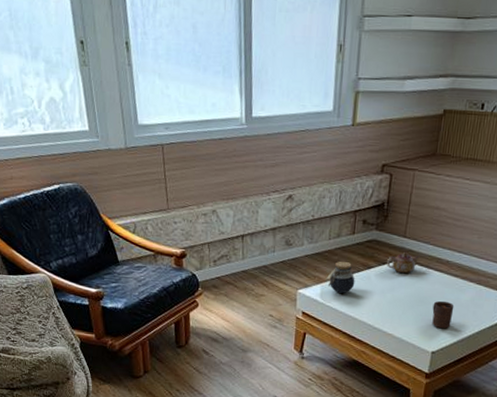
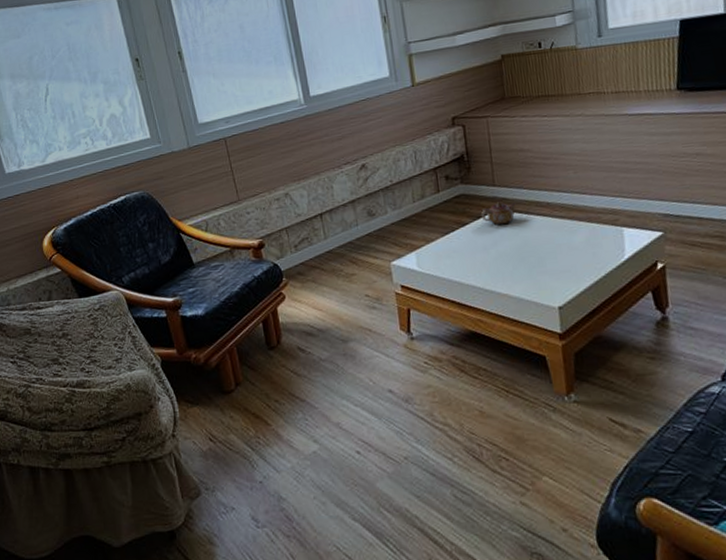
jar: present [327,261,355,293] -> none [420,222,452,258]
cup: present [432,301,455,329] -> none [545,246,572,279]

